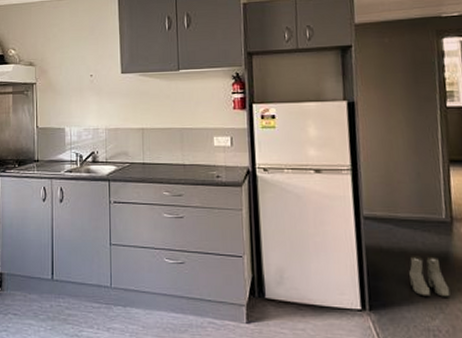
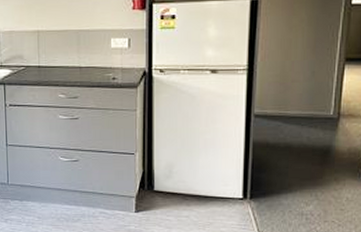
boots: present [409,256,451,297] -> none [291,150,327,186]

